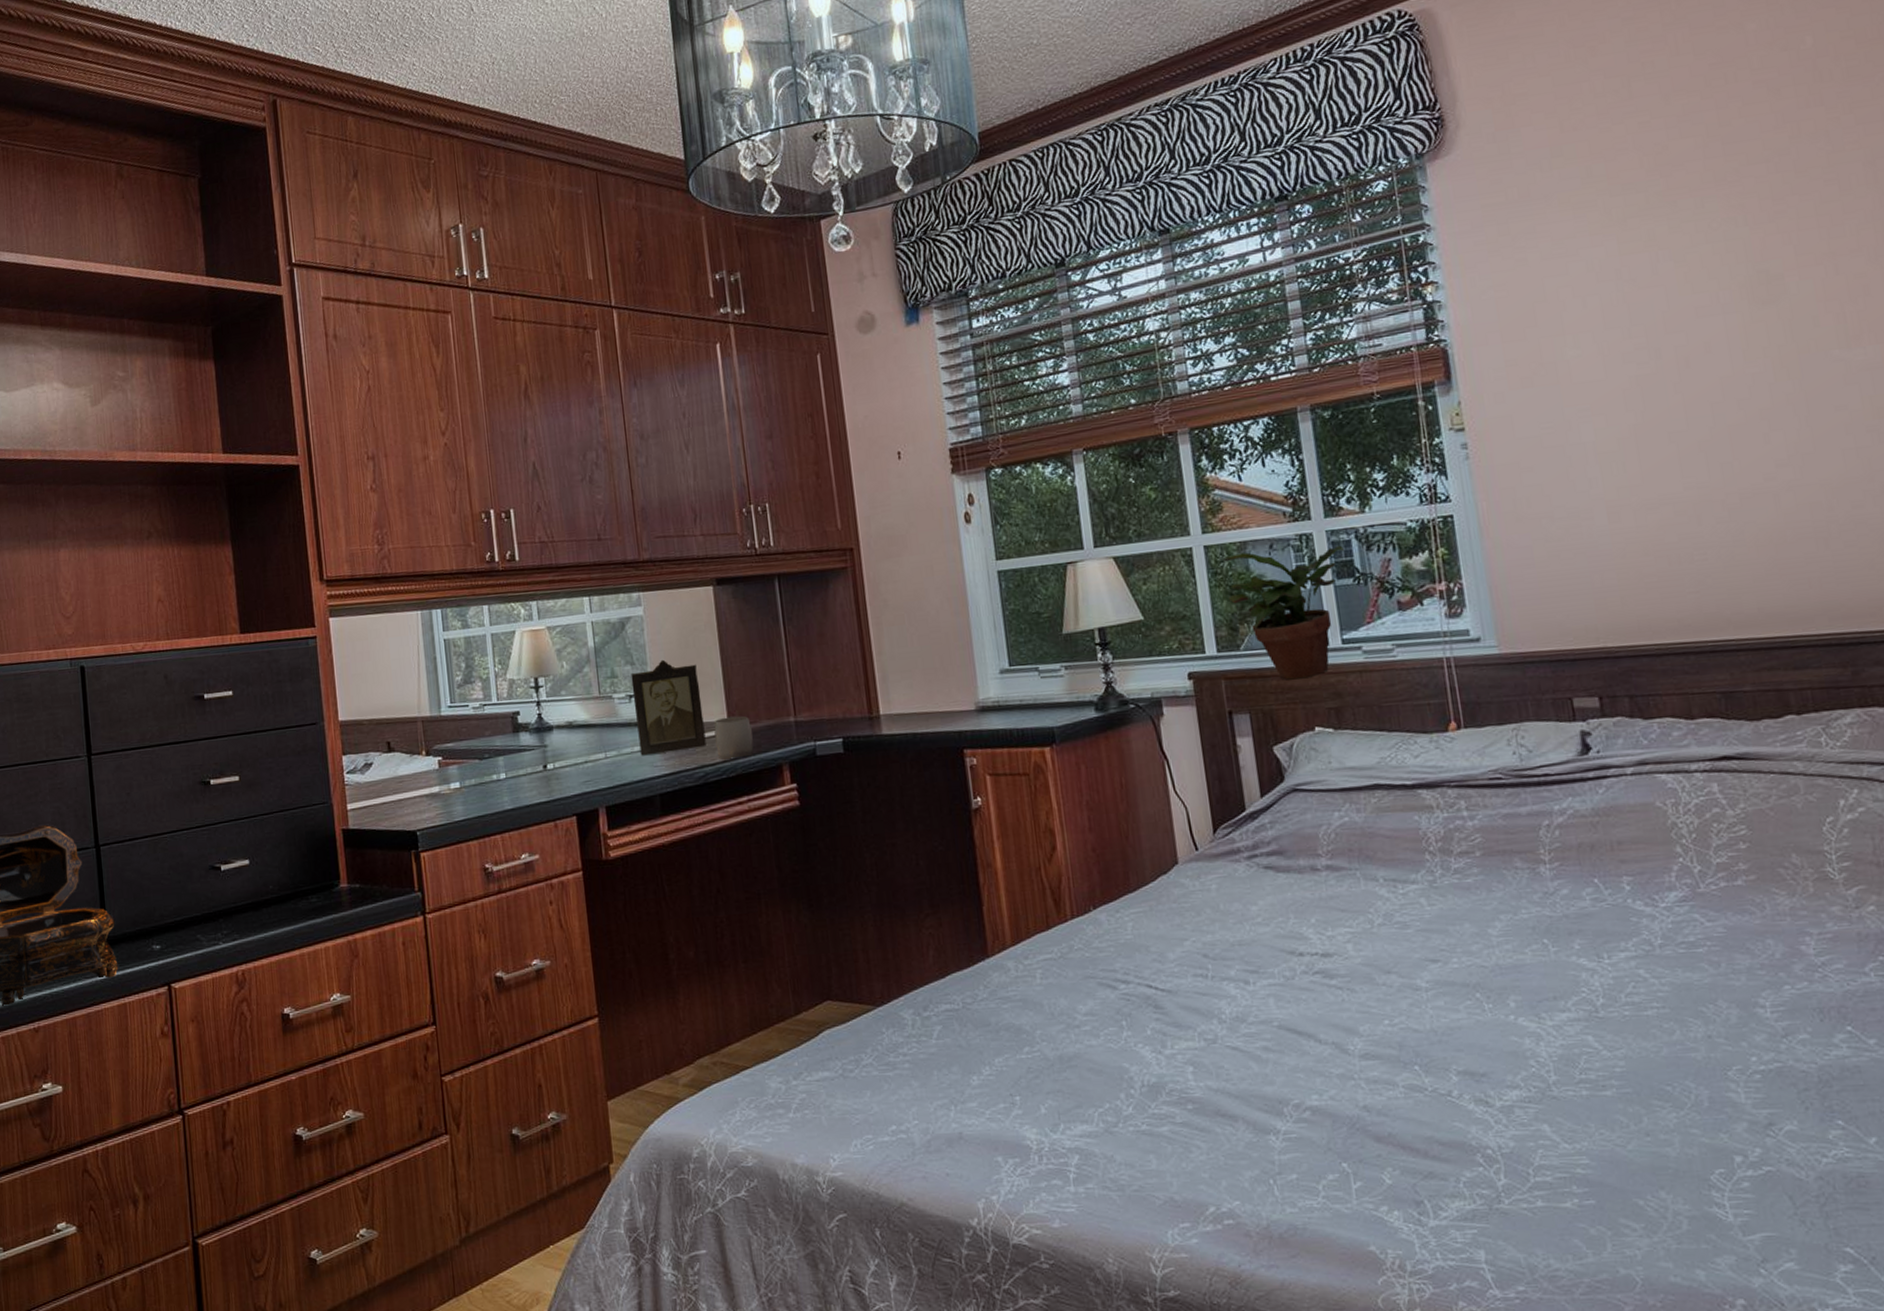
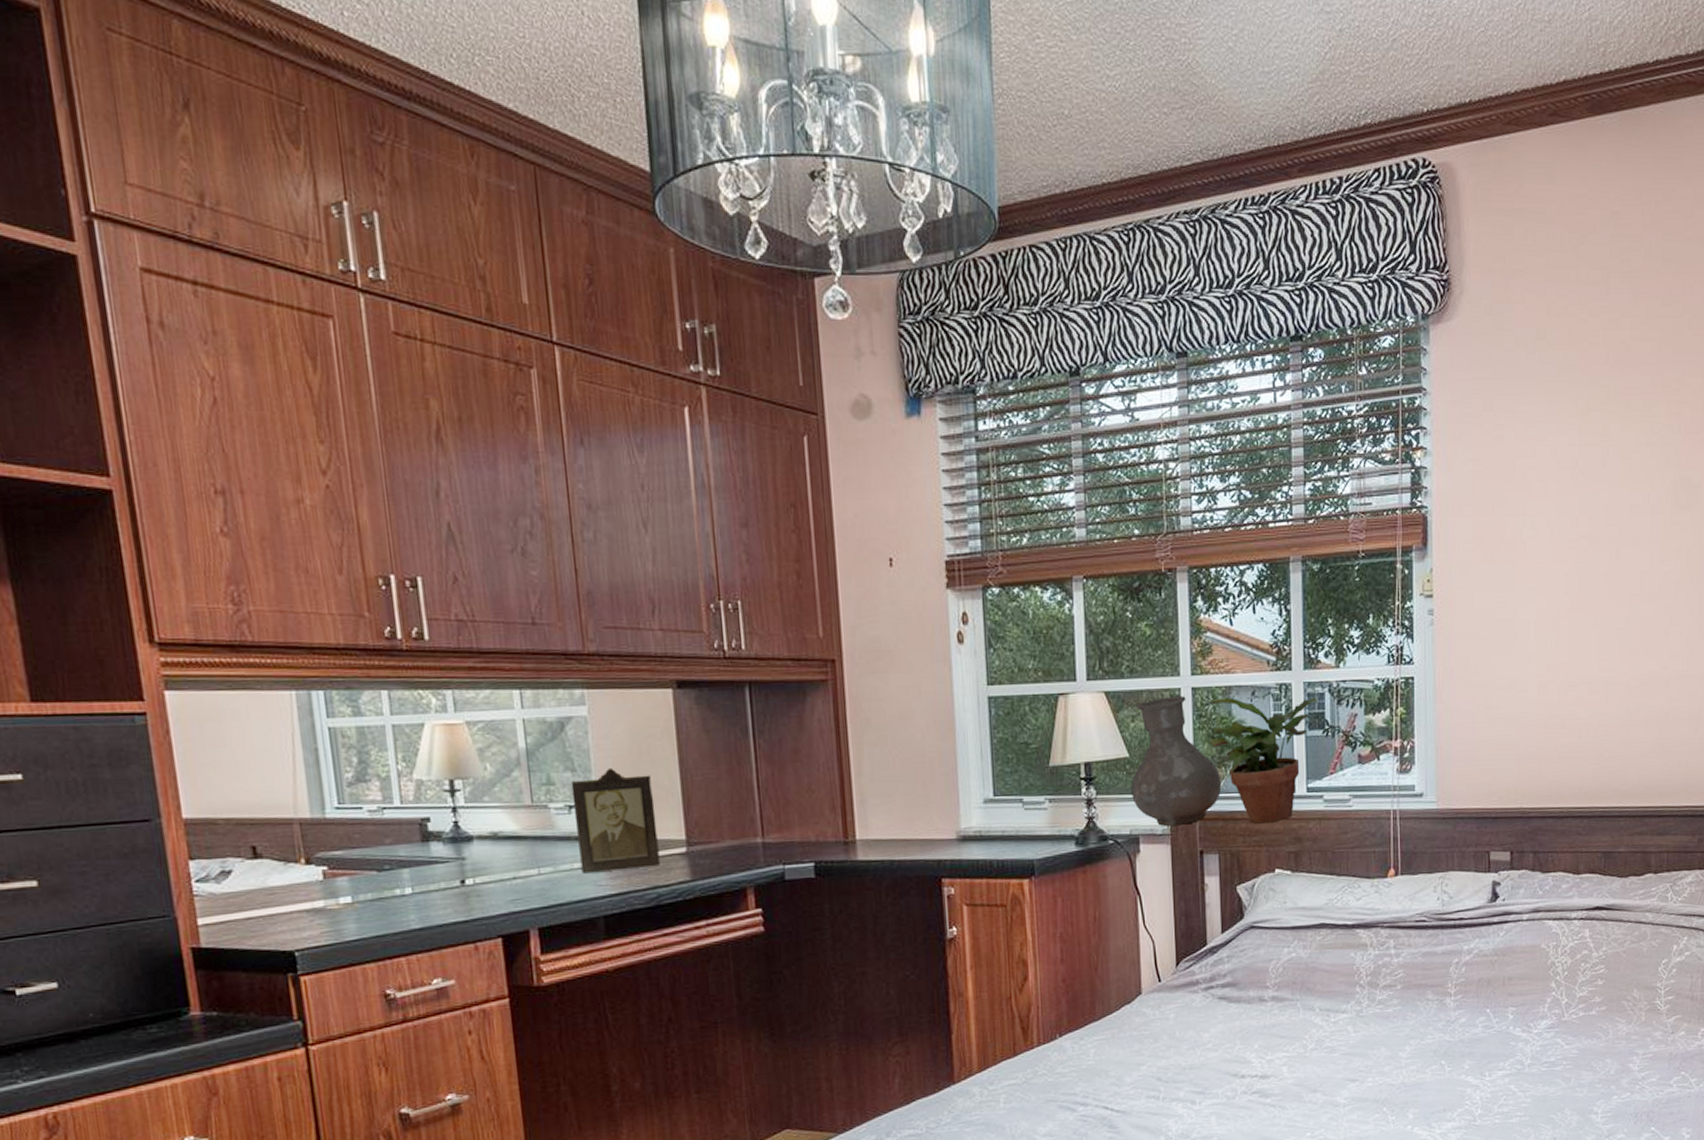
mug: present [714,716,754,761] -> none [669,834,715,882]
vase: none [1146,554,1246,689] -> present [1131,695,1222,827]

